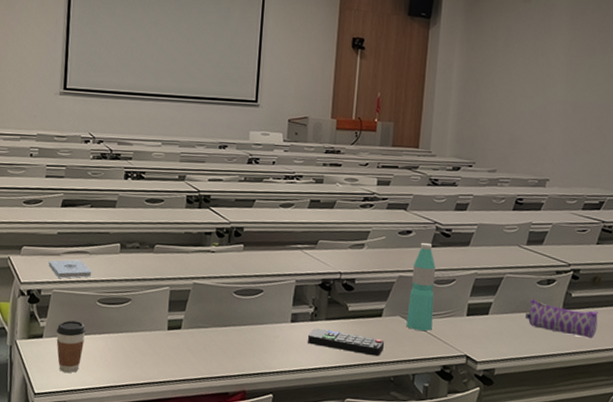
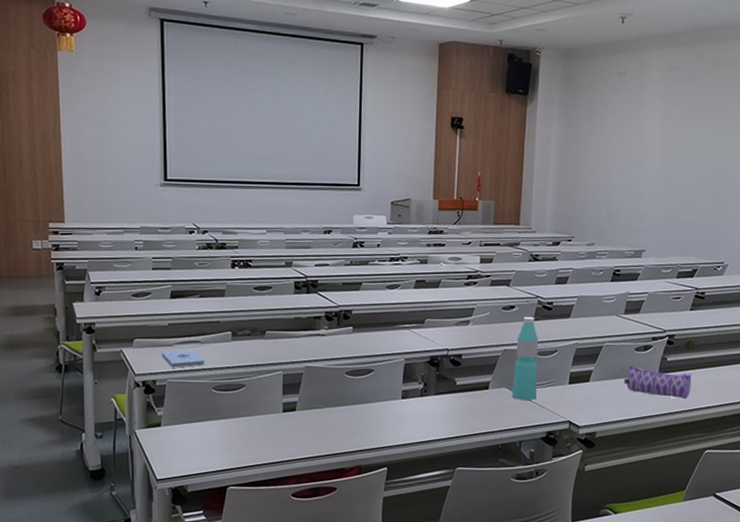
coffee cup: present [56,320,86,374] -> none [173,408,203,459]
remote control: present [308,328,385,357] -> none [419,403,492,427]

